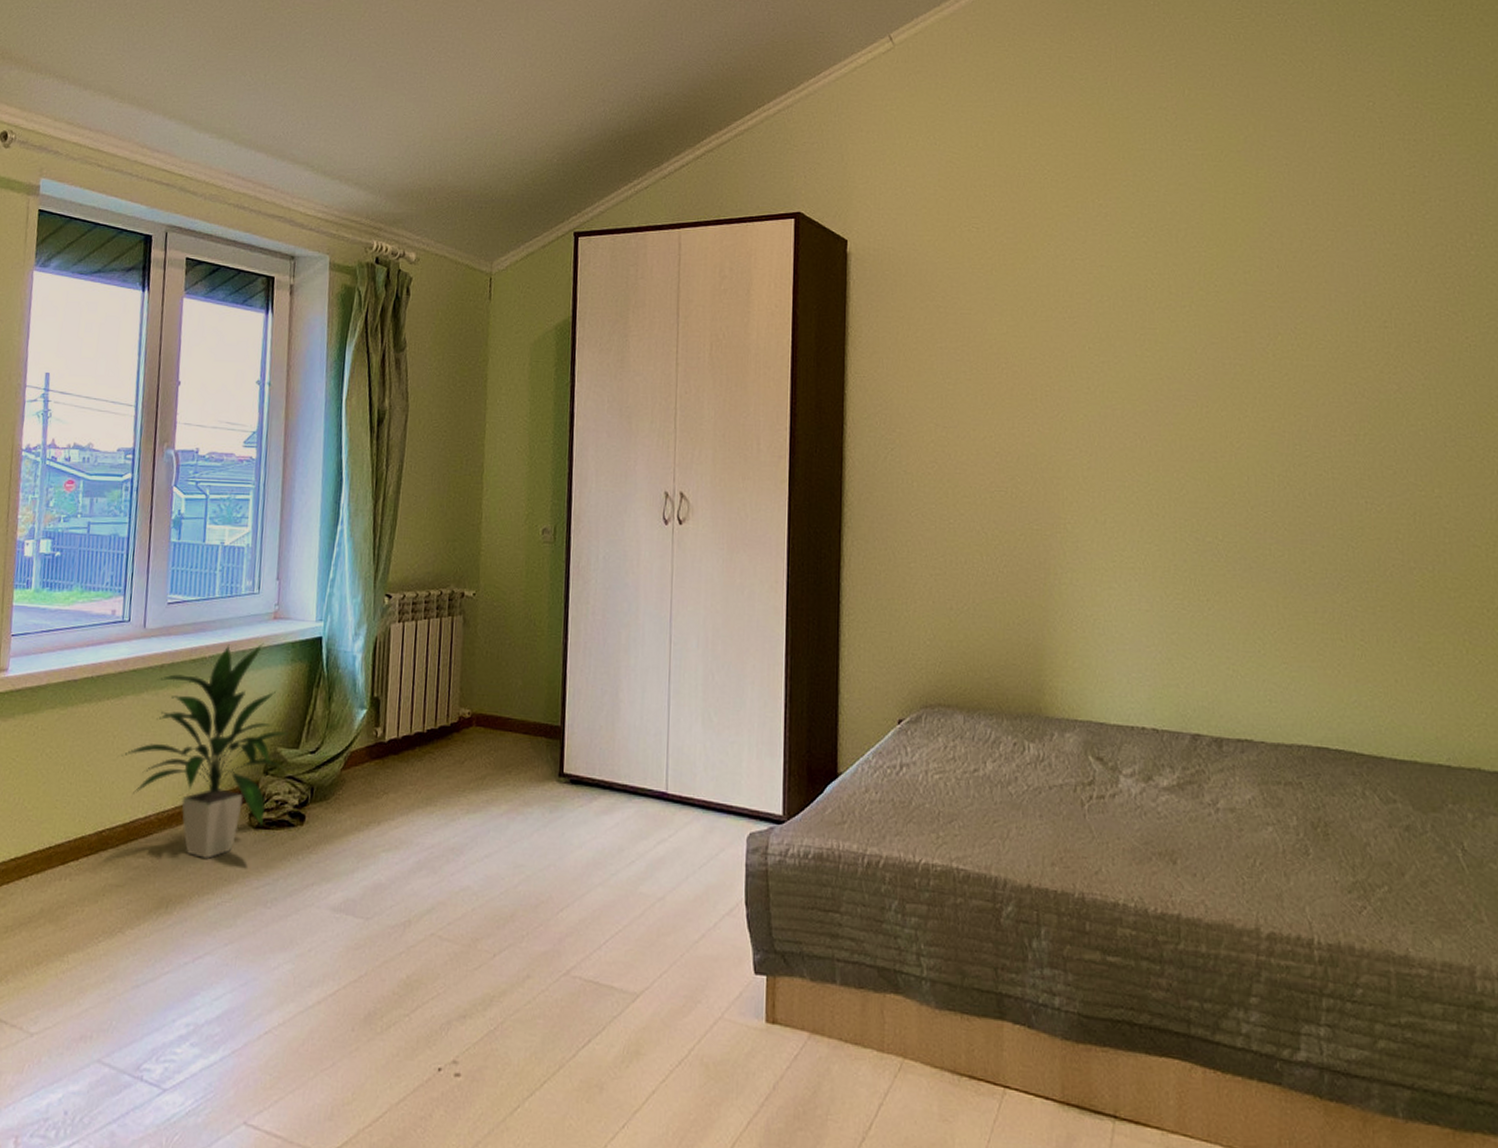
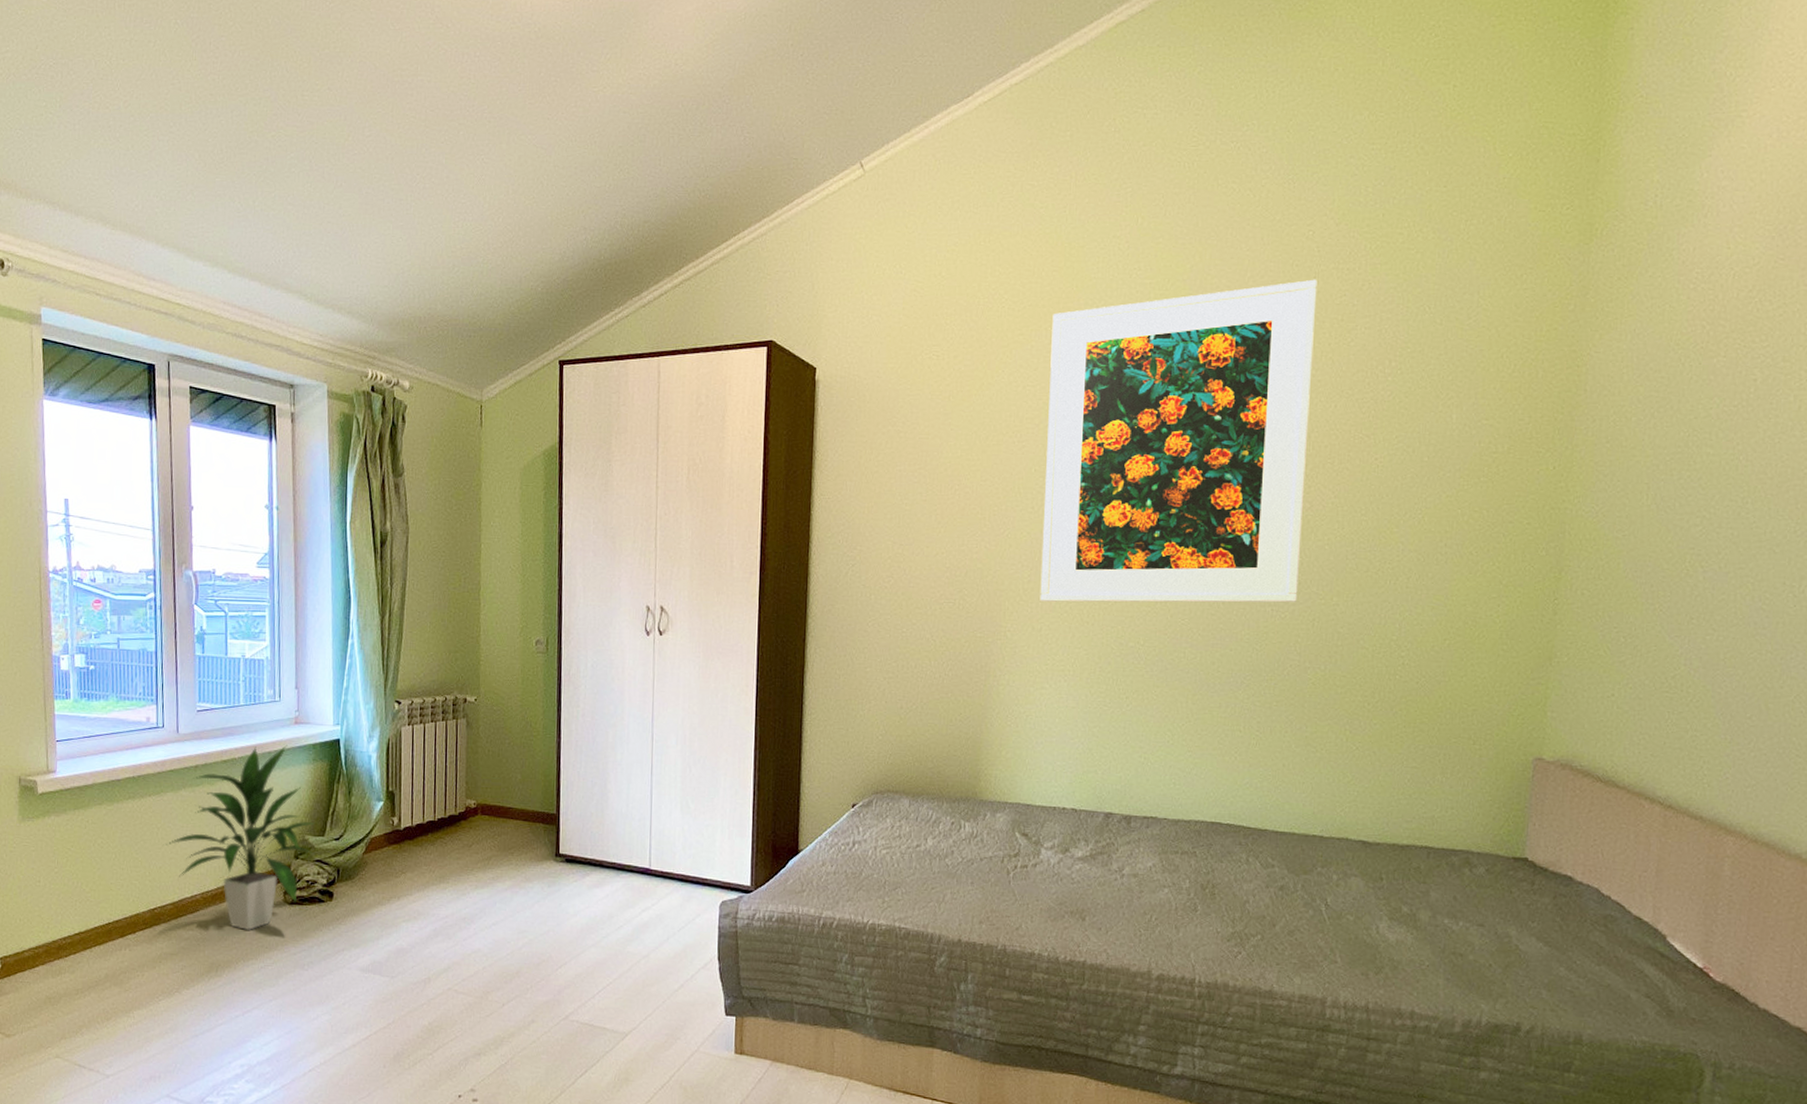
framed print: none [1099,150,1394,495] -> present [1040,279,1317,603]

